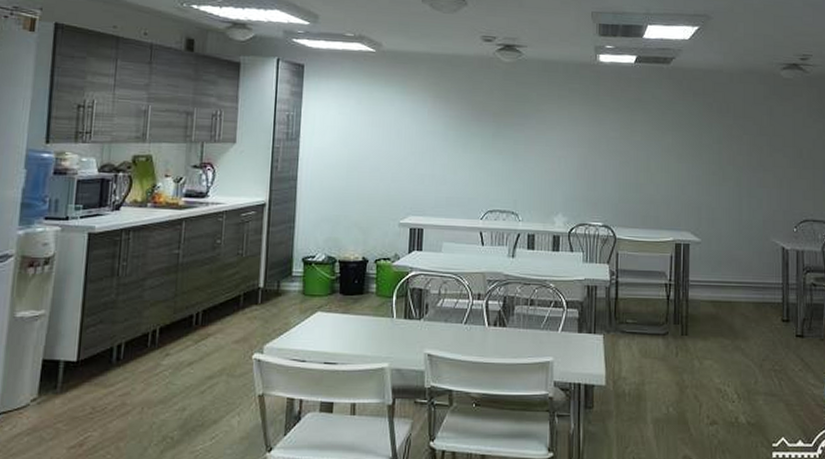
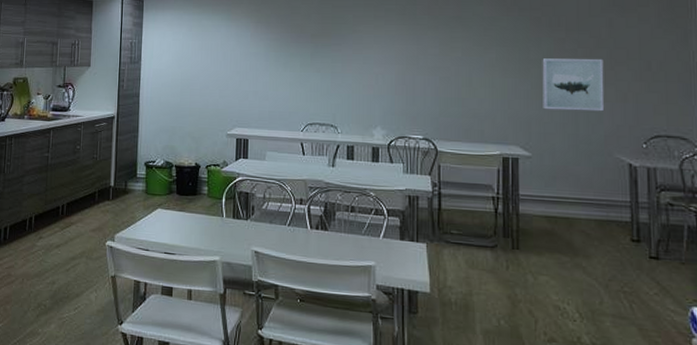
wall art: none [712,144,764,197] -> present [542,58,605,112]

